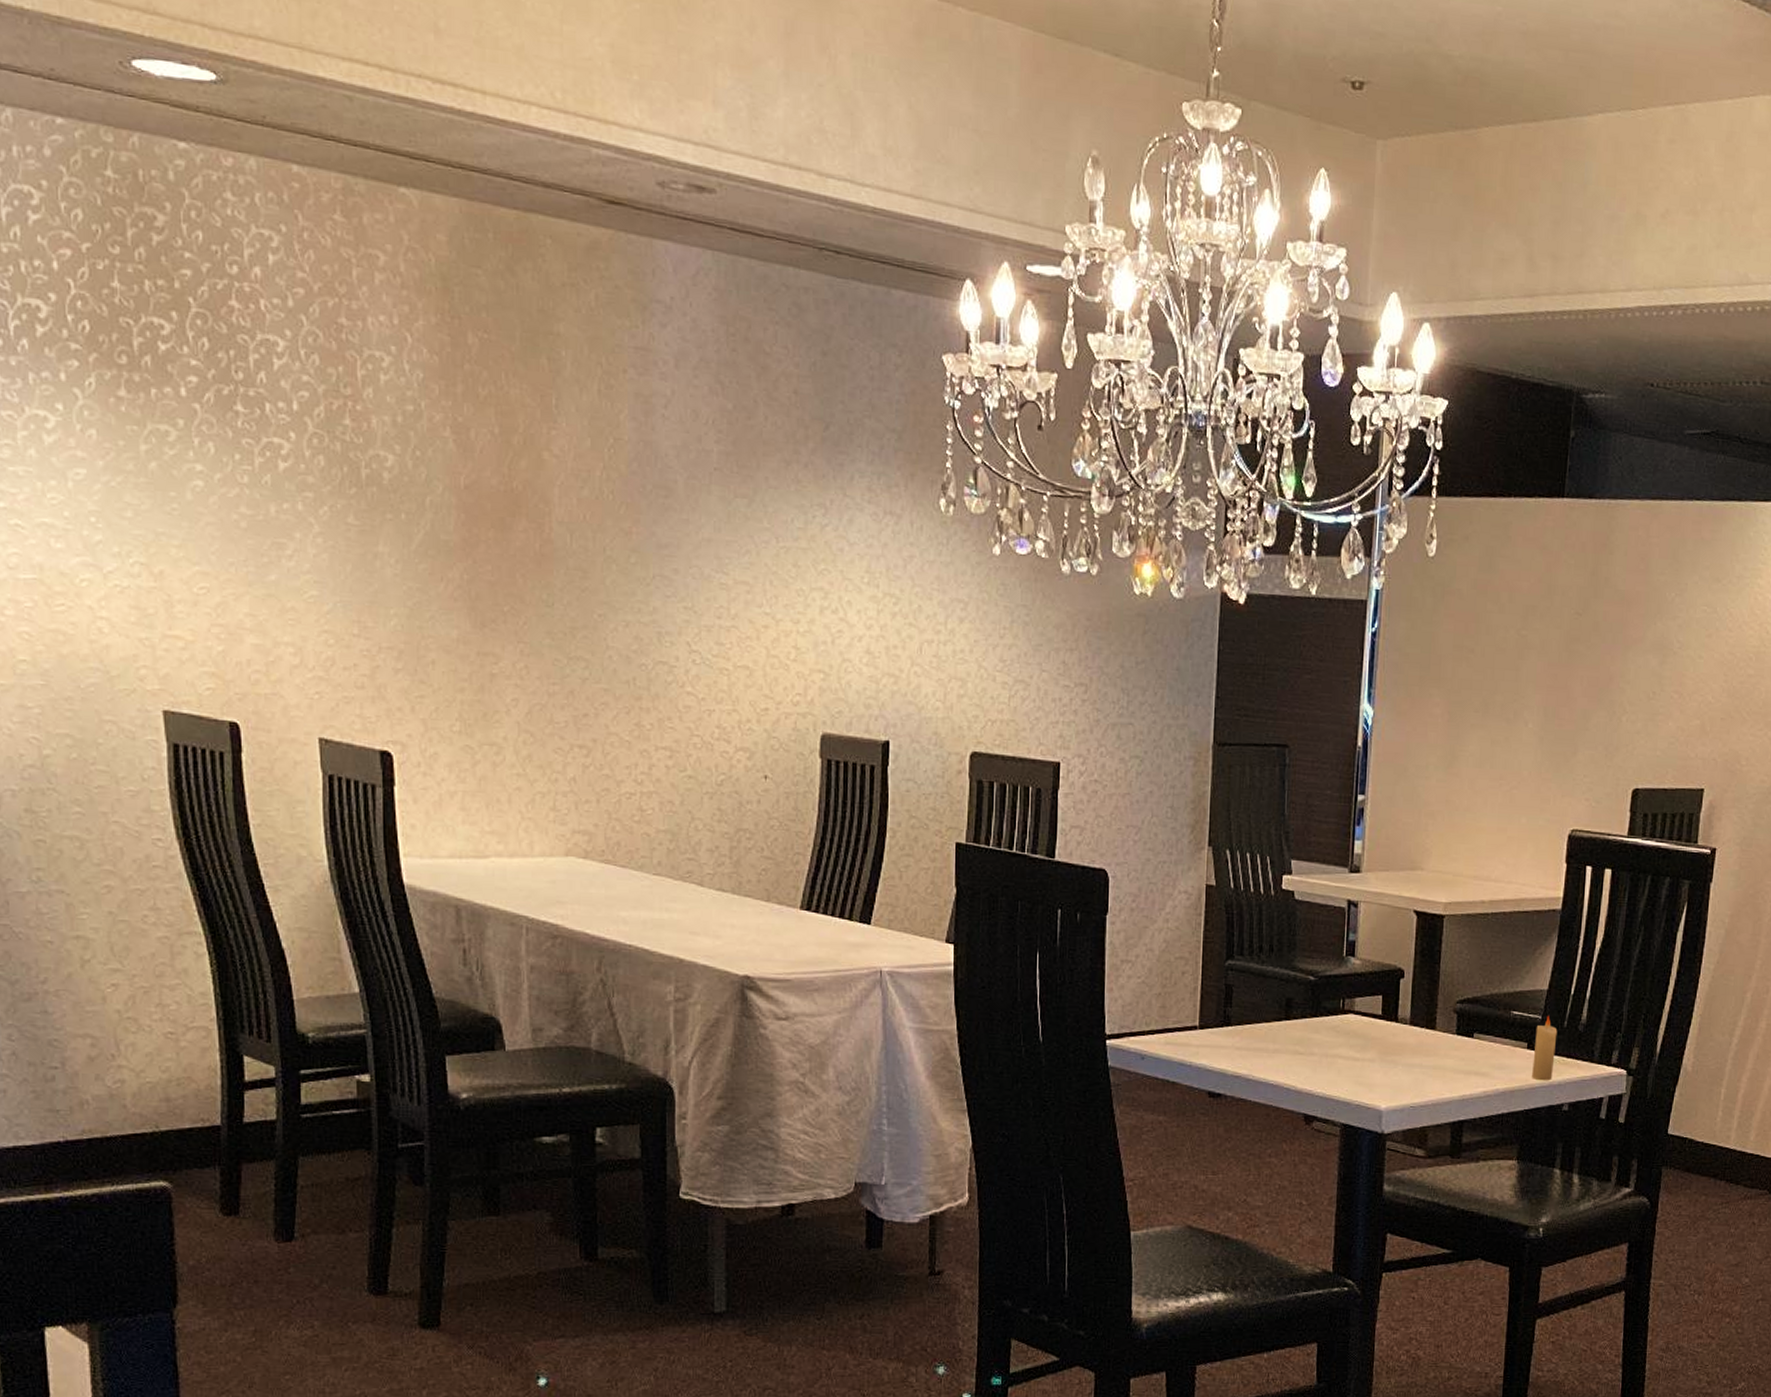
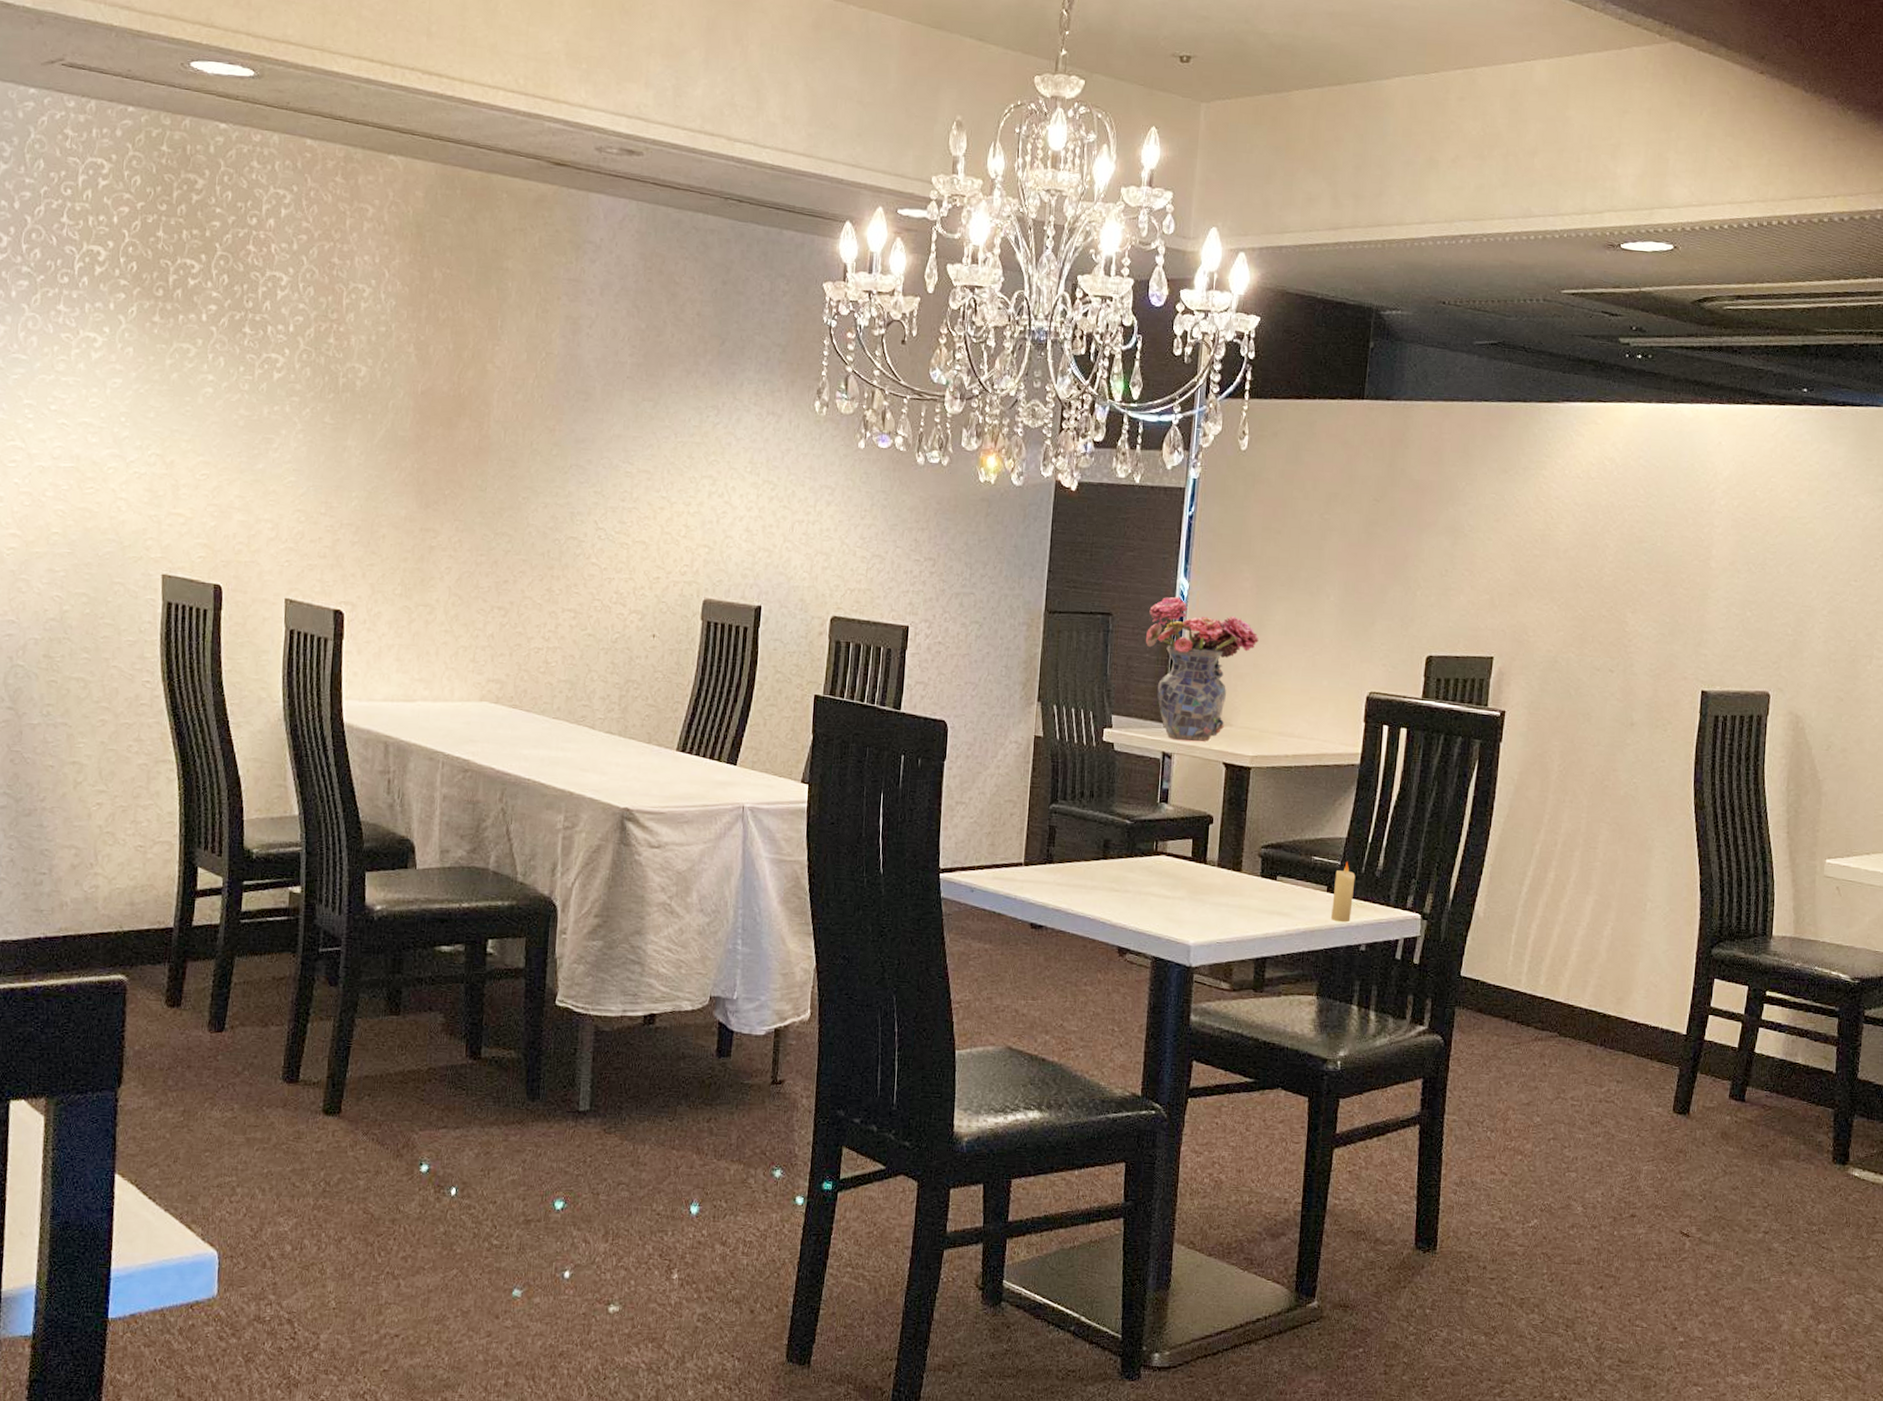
flower arrangement: none [1327,725,1451,888] -> present [1146,596,1259,742]

